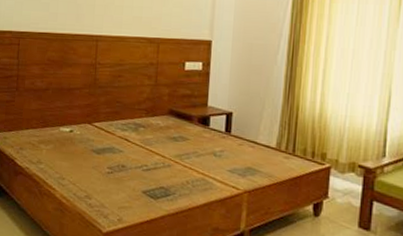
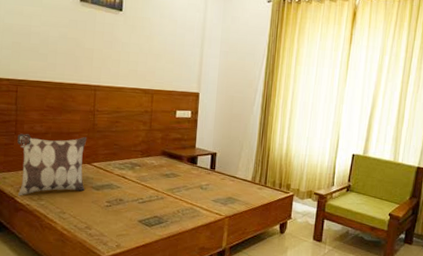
decorative pillow: none [18,90,88,158] -> present [17,133,87,196]

